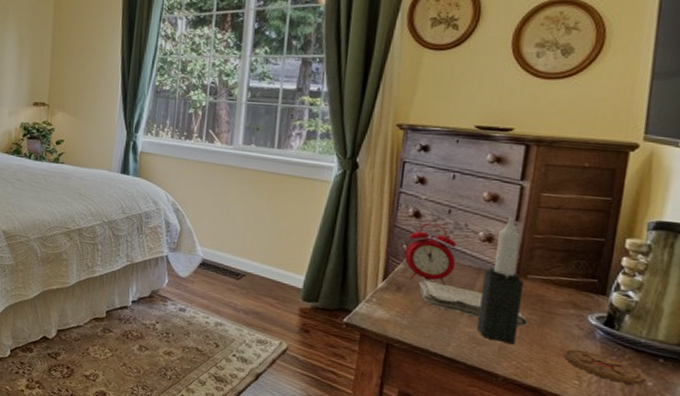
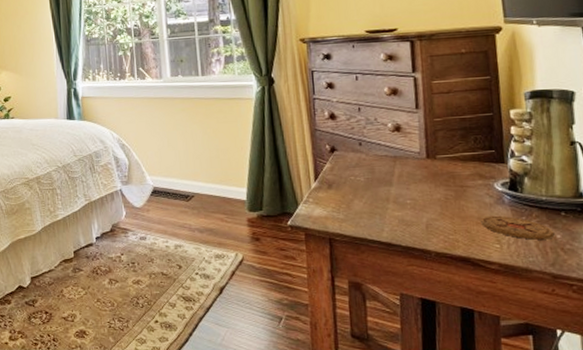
alarm clock: present [404,223,457,285] -> none [328,122,374,176]
washcloth: present [418,280,528,327] -> none [345,174,446,204]
candle: present [477,217,525,345] -> none [399,106,439,221]

